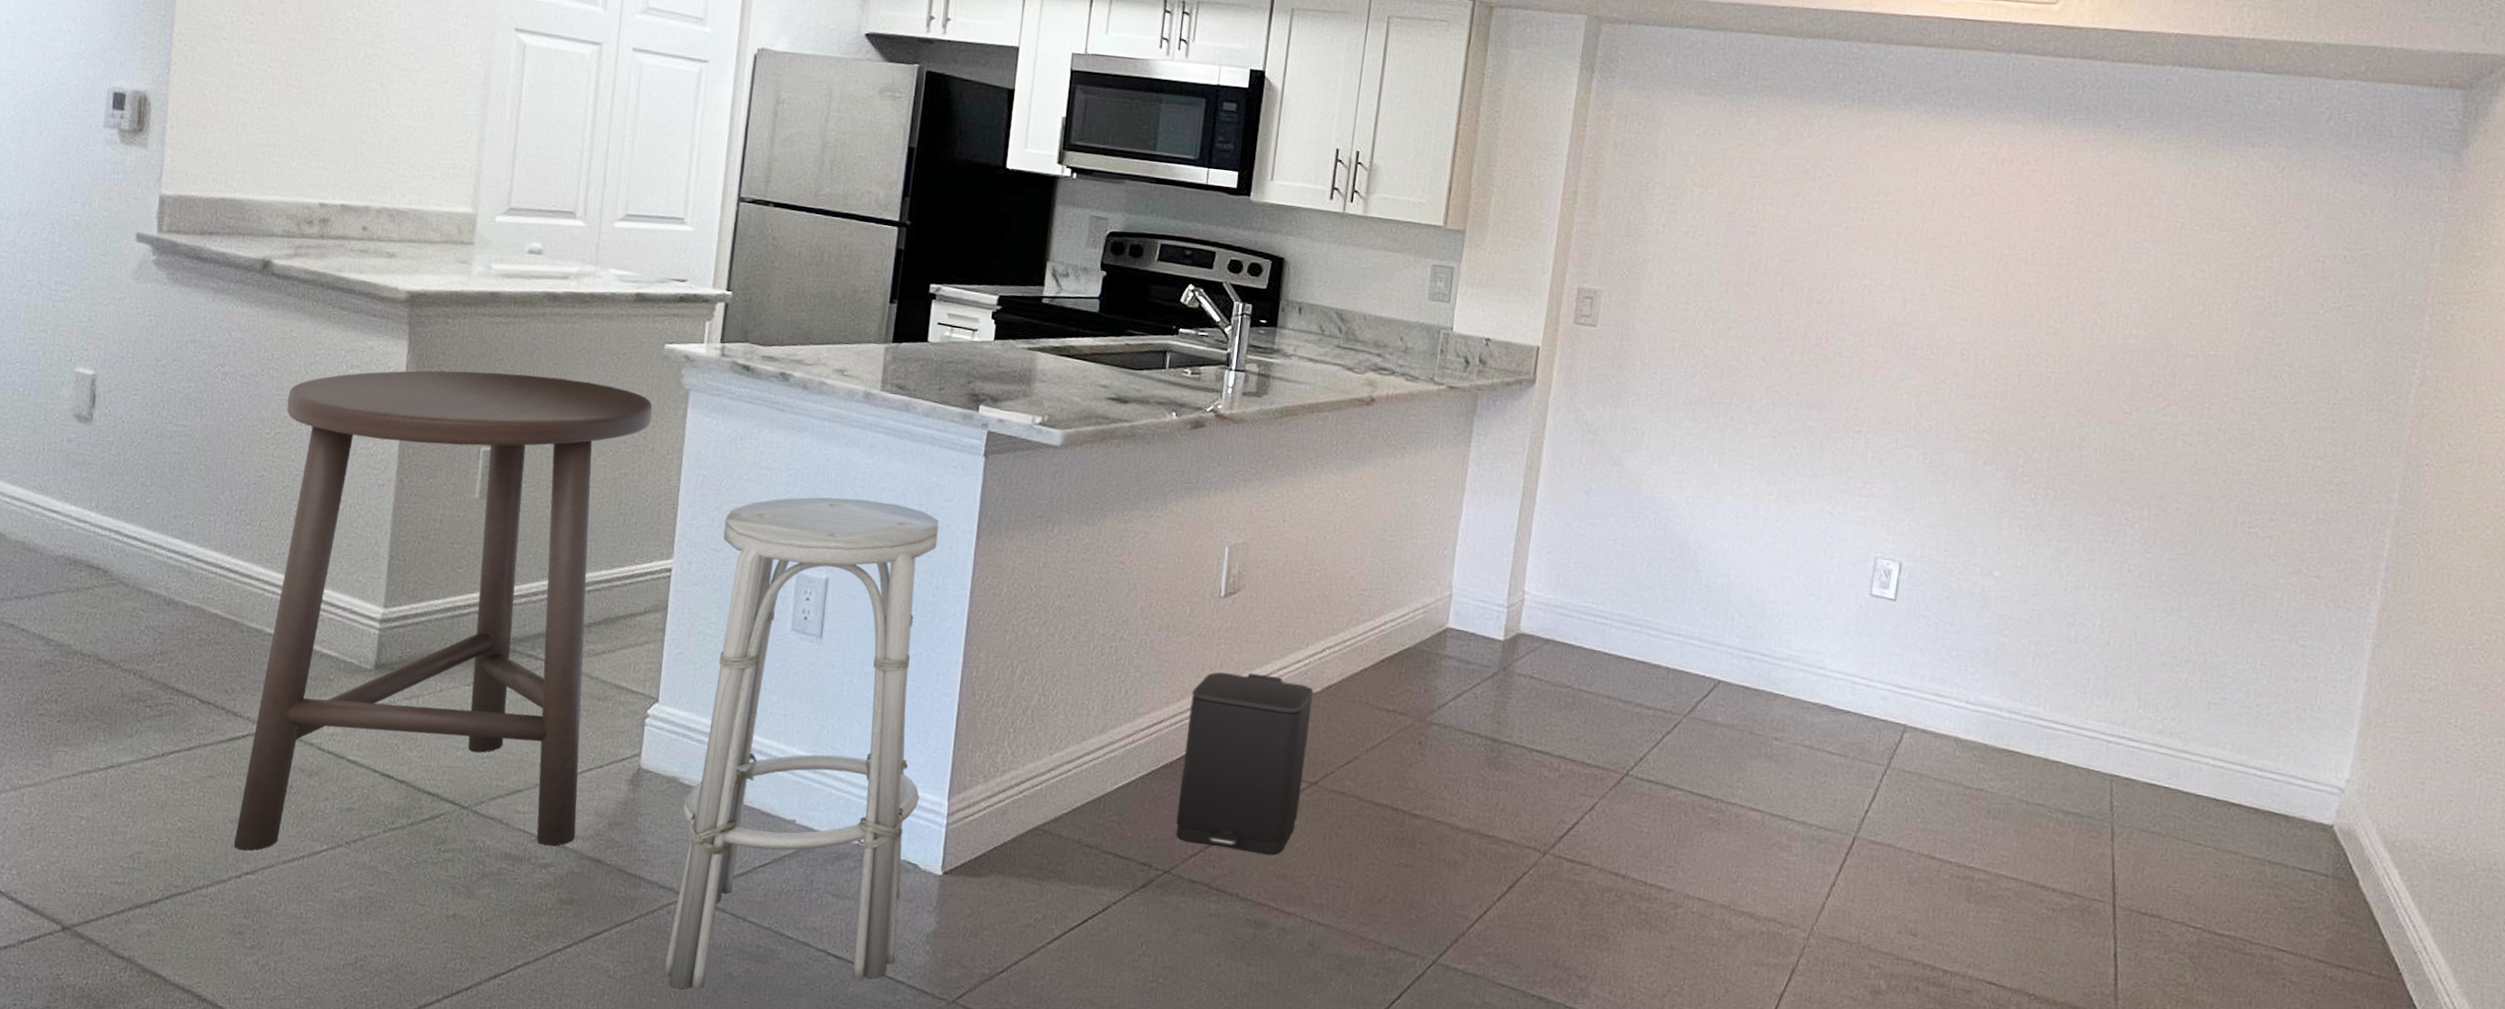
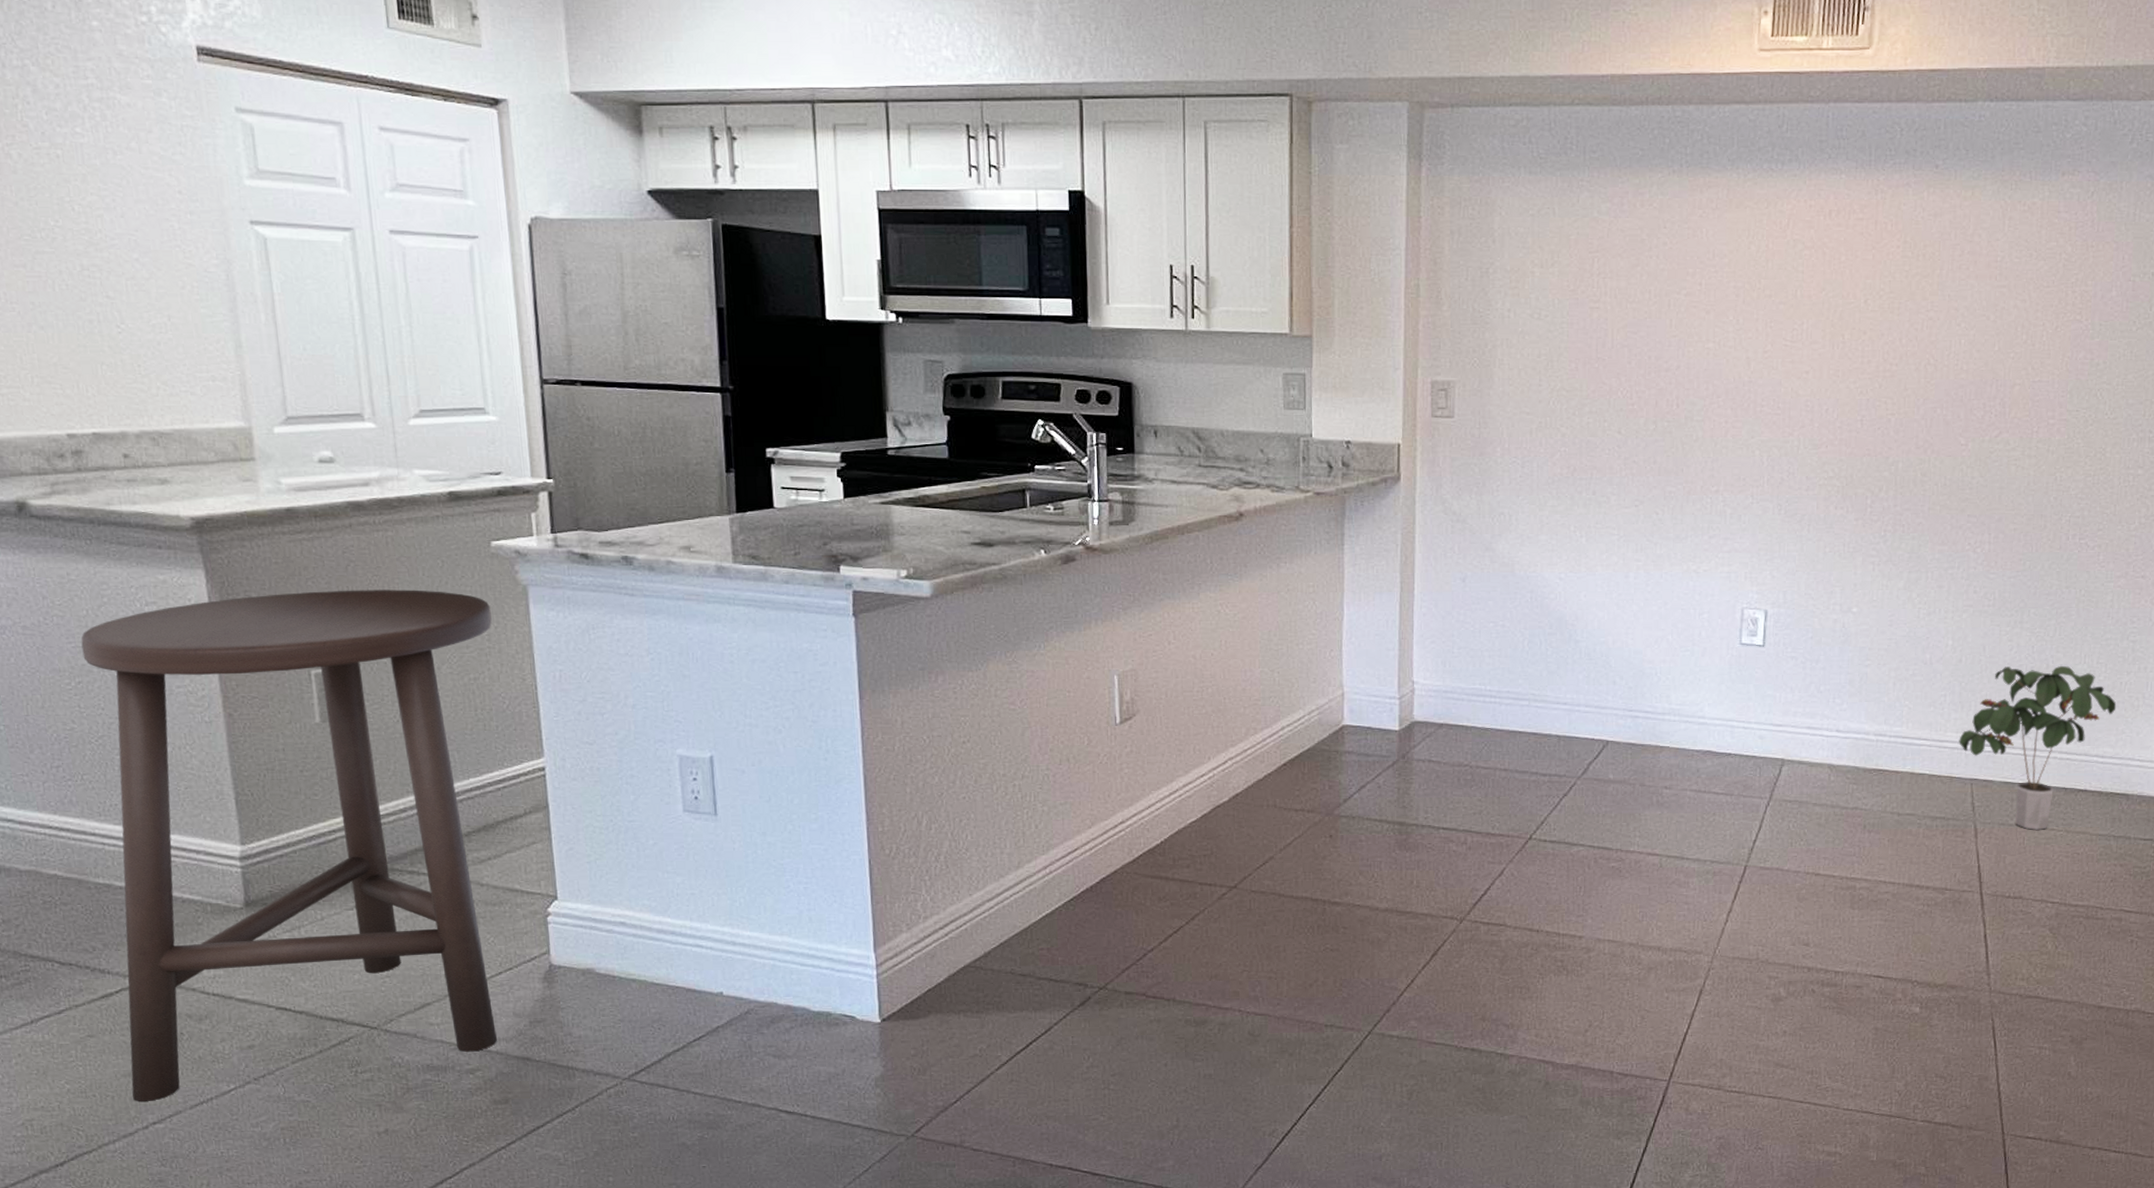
bar stool: present [663,497,939,990] -> none [592,674,848,1165]
pedal bin: present [1176,672,1314,855] -> none [1102,792,1222,958]
potted plant: none [2100,656,2281,843] -> present [1959,665,2117,830]

